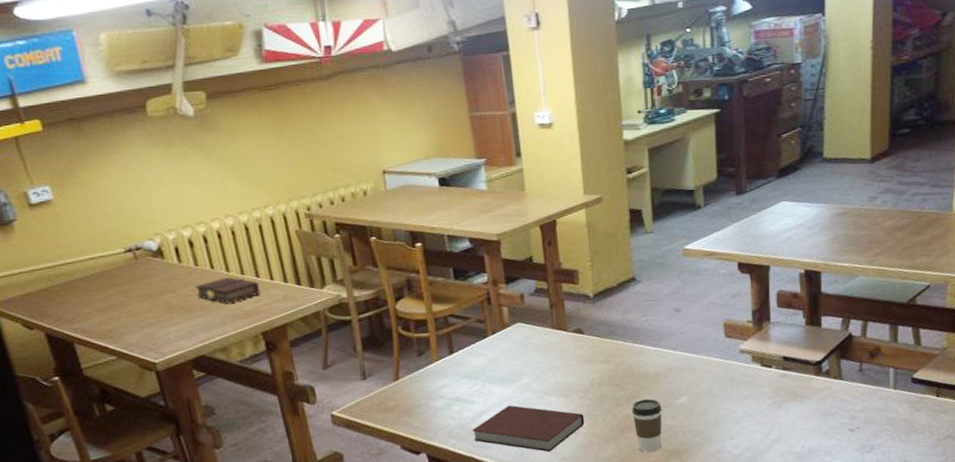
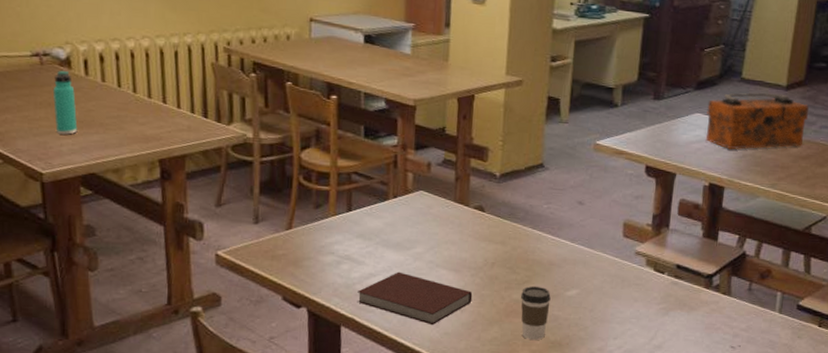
thermos bottle: none [150,260,181,323] -> present [52,70,78,135]
book: present [195,277,261,303] -> none [98,98,165,125]
tool box: none [792,168,897,233] -> present [706,92,809,150]

